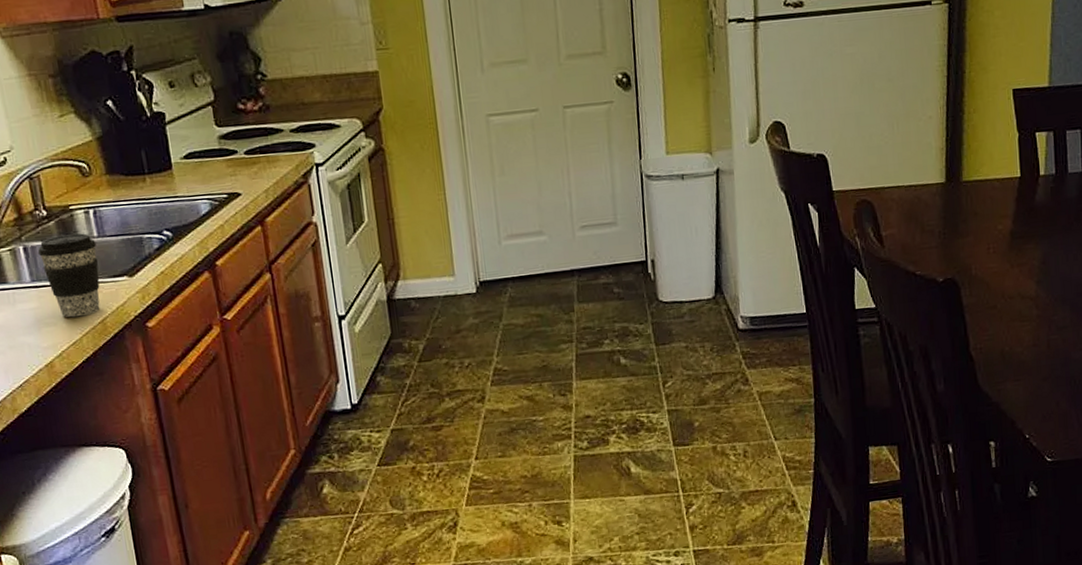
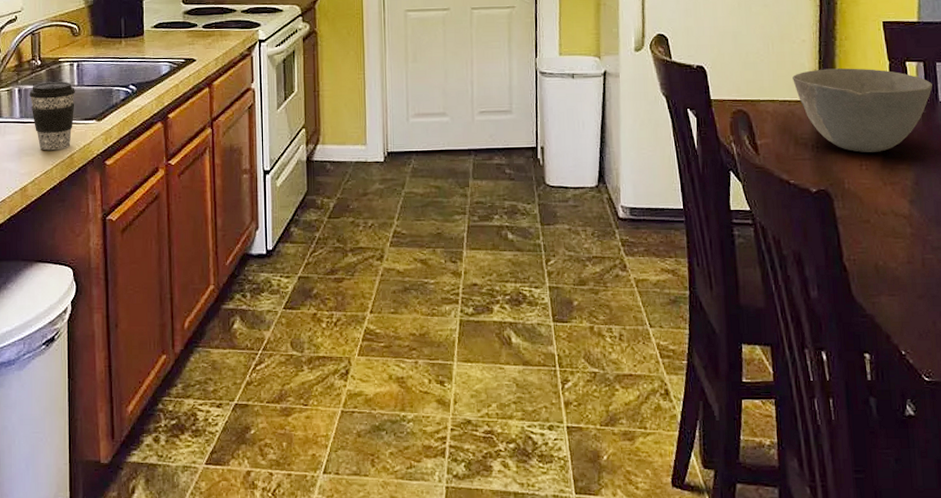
bowl: none [919,143,1062,235] -> present [792,68,933,152]

